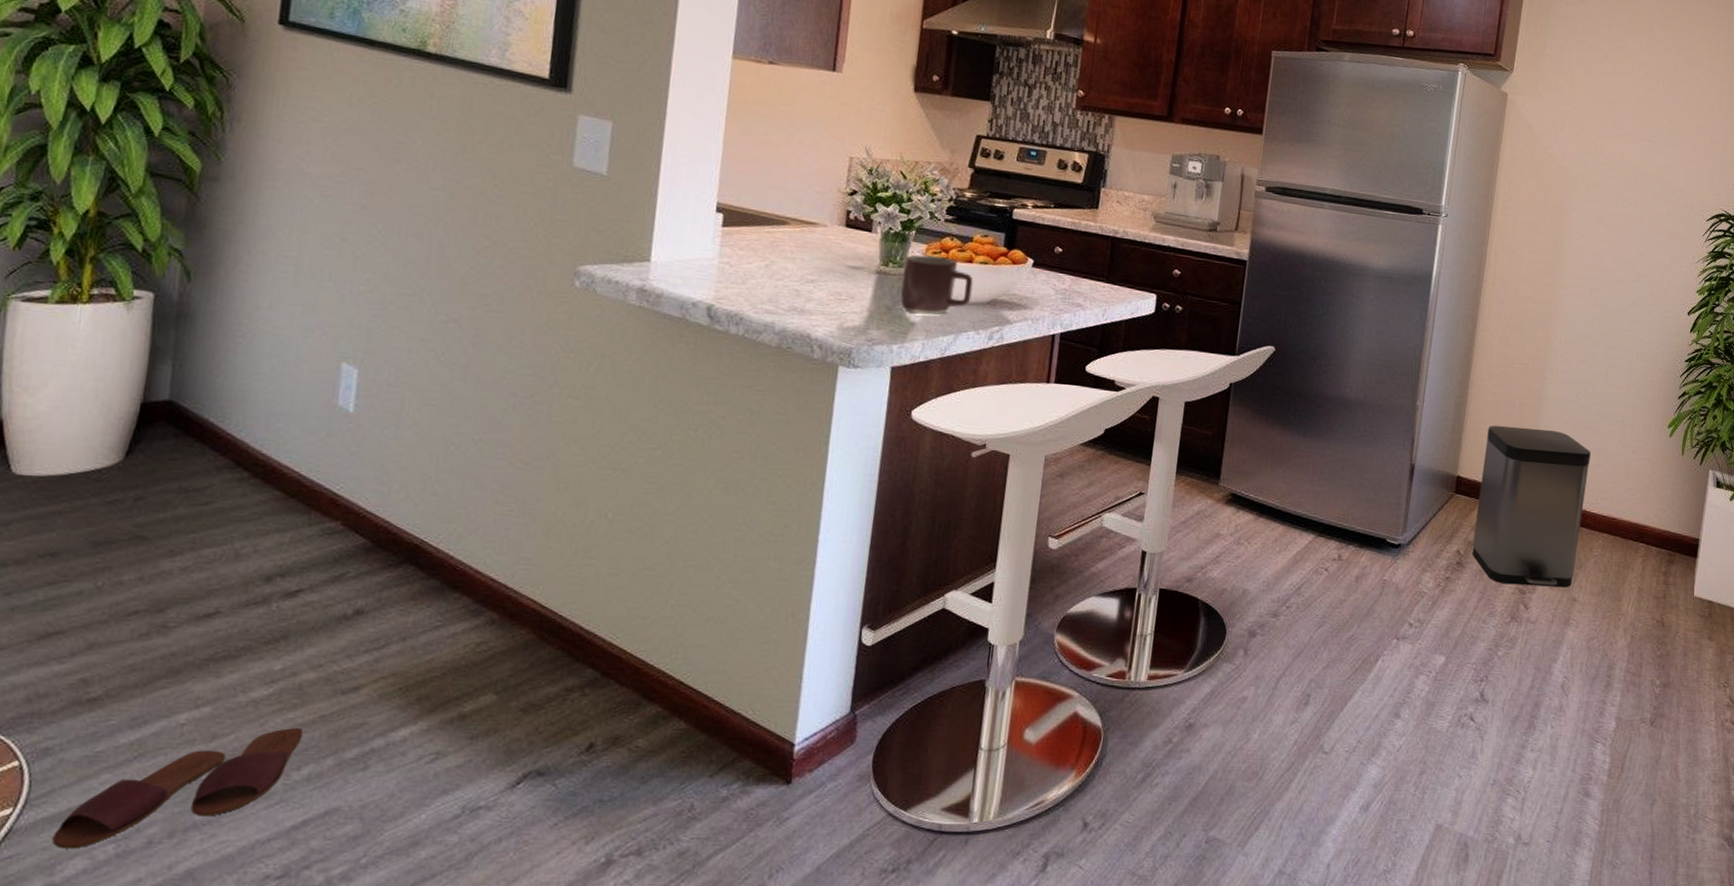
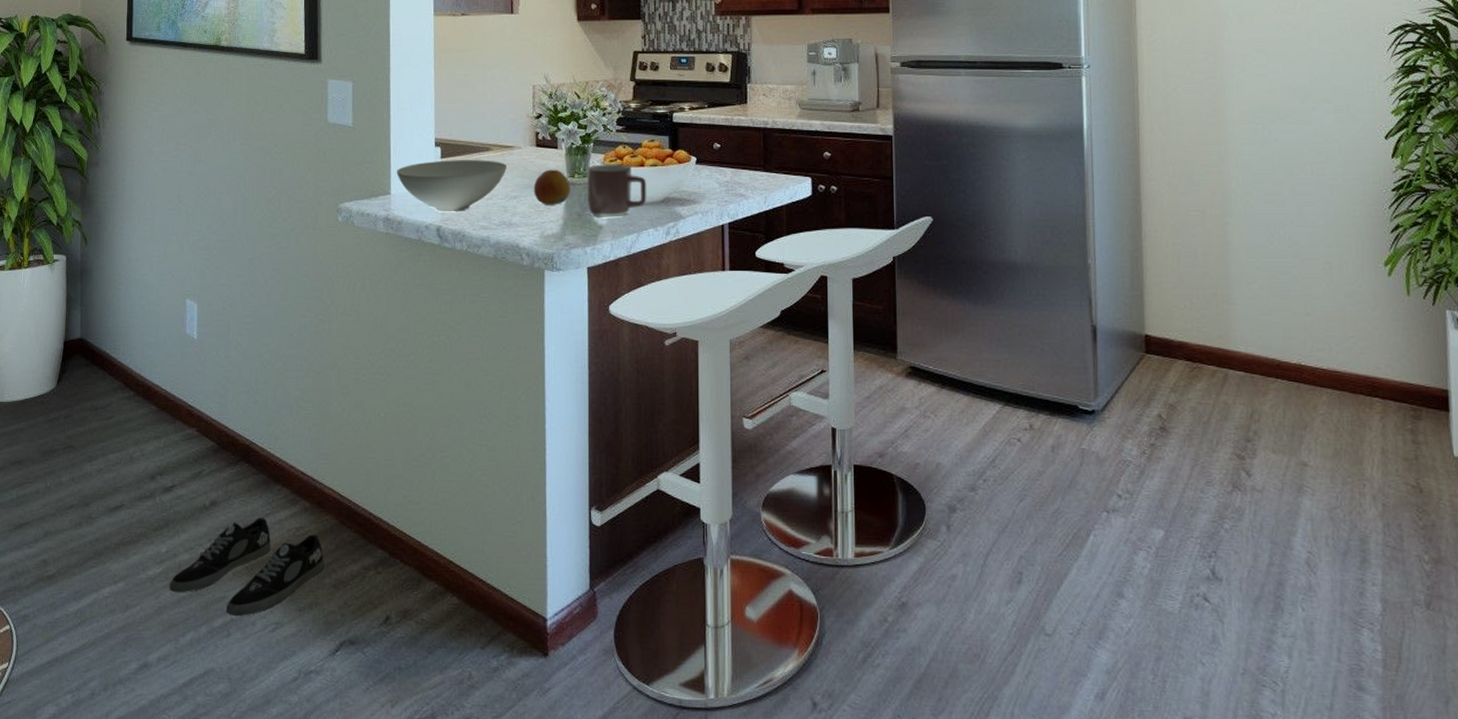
slippers: present [52,728,304,849] -> none [33,600,185,697]
shoe: none [281,630,513,746] -> present [169,518,325,617]
bowl: none [660,228,806,290] -> present [396,160,507,211]
fruit: none [835,254,882,295] -> present [533,169,570,205]
pedal bin: present [1472,425,1591,588] -> none [1171,278,1299,451]

